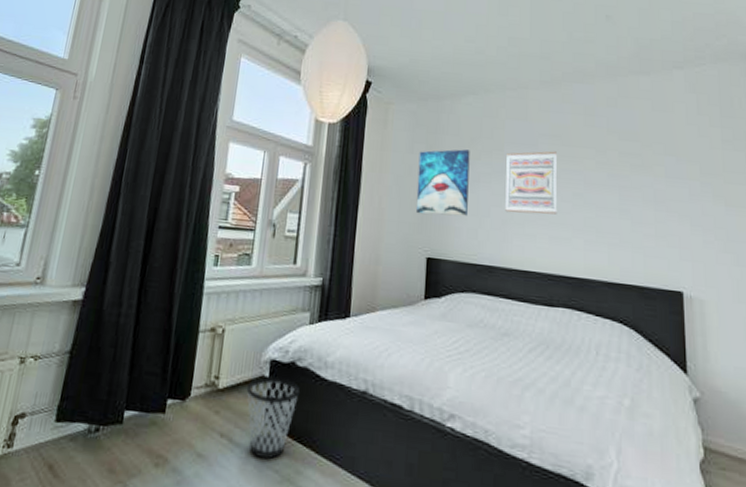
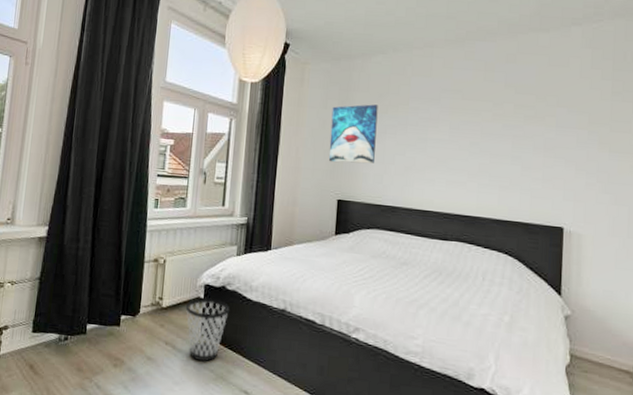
wall art: present [505,151,558,215] -> none [408,104,457,162]

